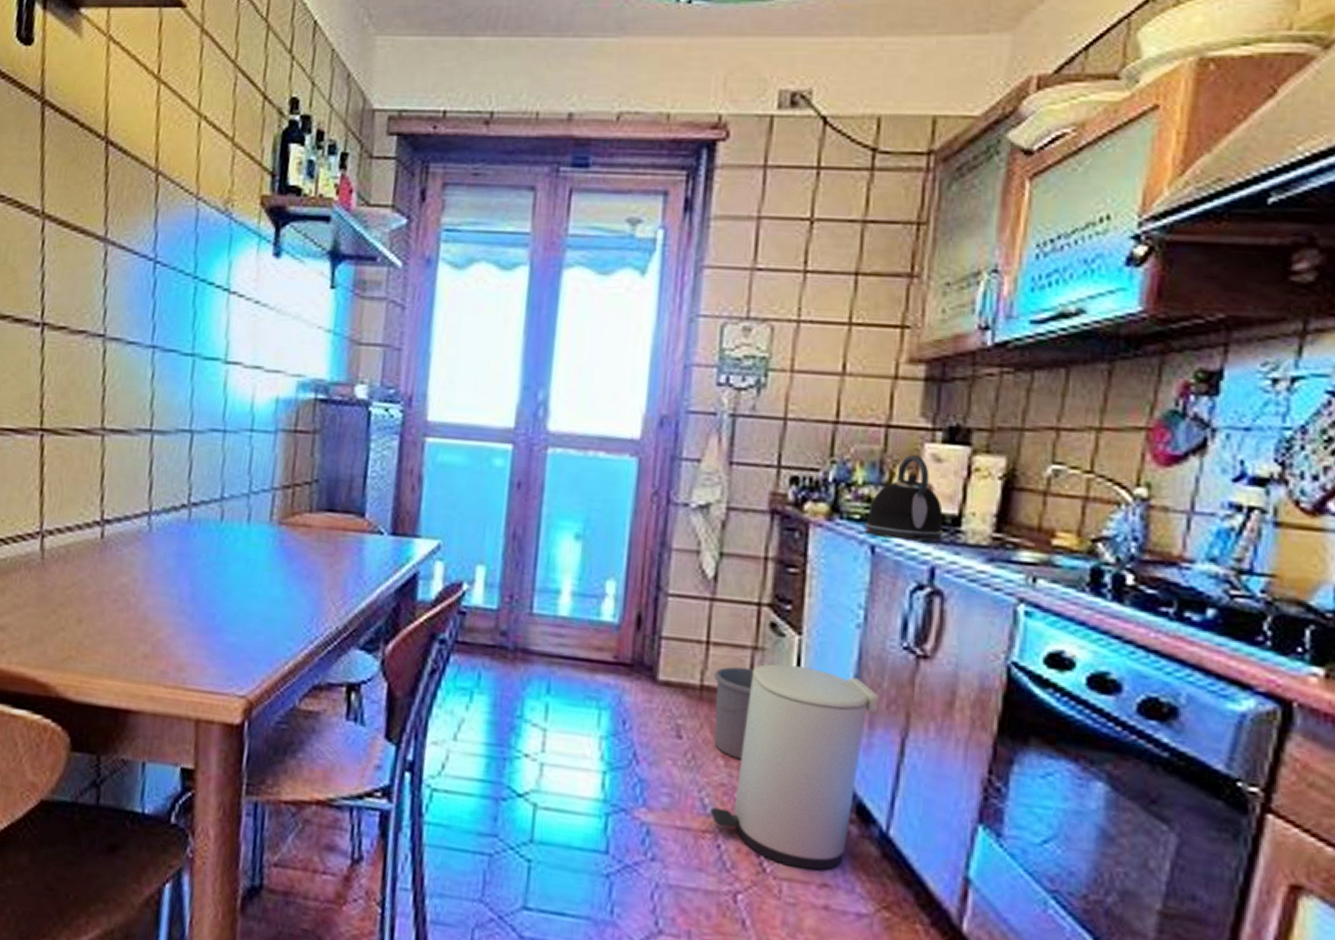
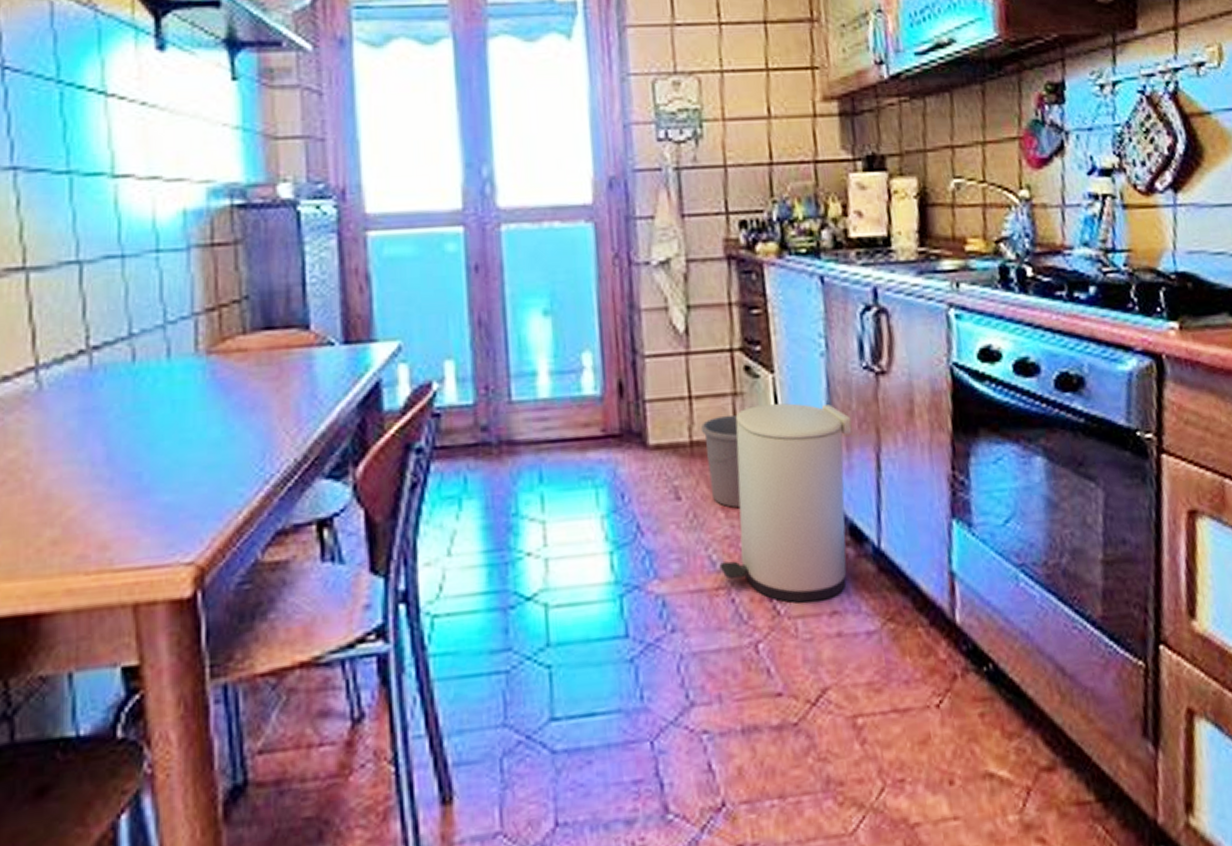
kettle: present [865,454,944,542] -> none [811,184,878,267]

